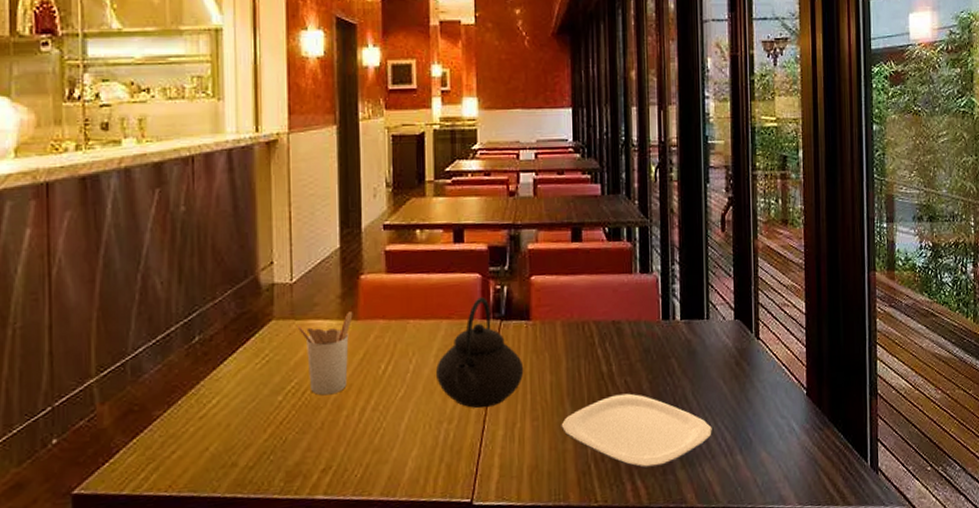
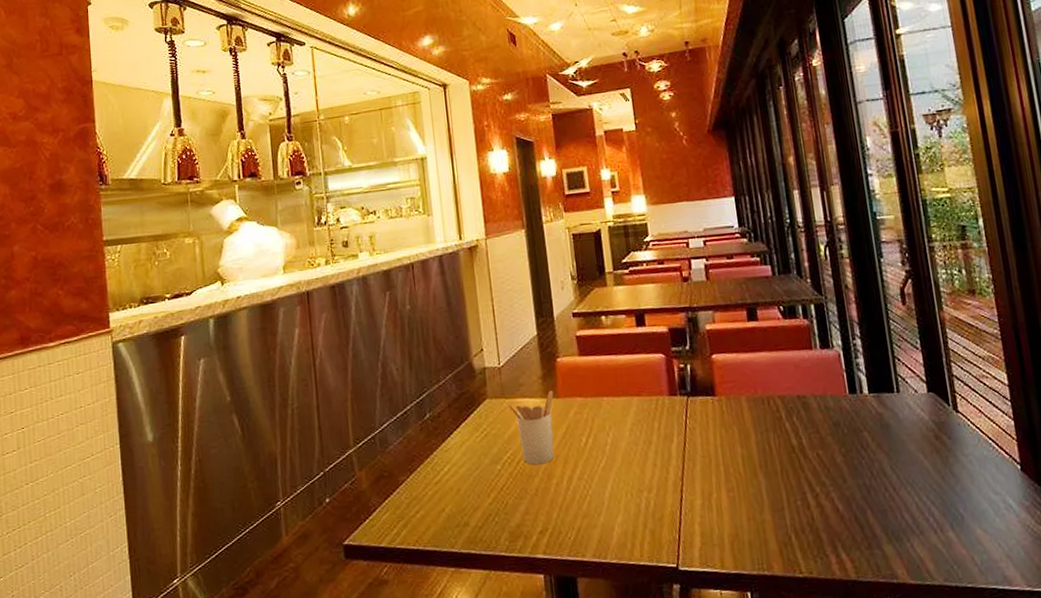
teapot: present [435,297,524,408] -> none [631,375,715,479]
plate: present [561,393,712,469] -> none [756,466,917,542]

